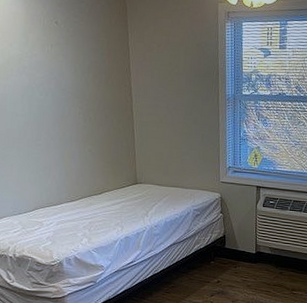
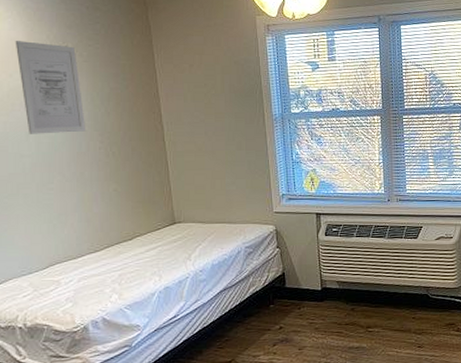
wall art: none [15,15,69,98] -> present [15,41,86,134]

